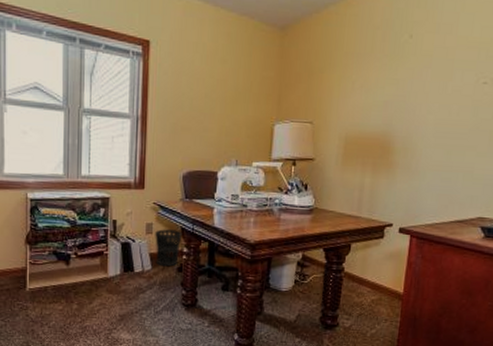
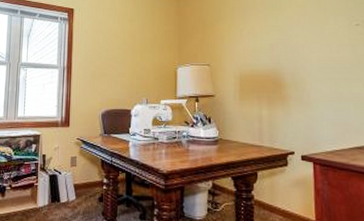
wastebasket: present [155,229,183,267] -> none [78,162,103,197]

